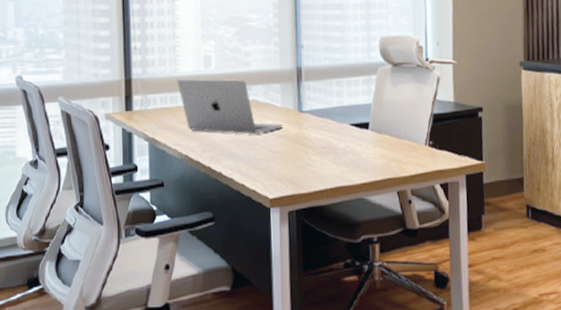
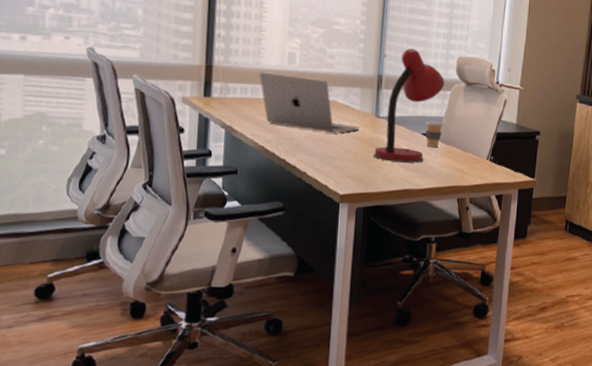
desk lamp: none [300,35,369,158] -> present [373,48,445,163]
coffee cup: none [352,109,373,138] -> present [425,121,444,147]

